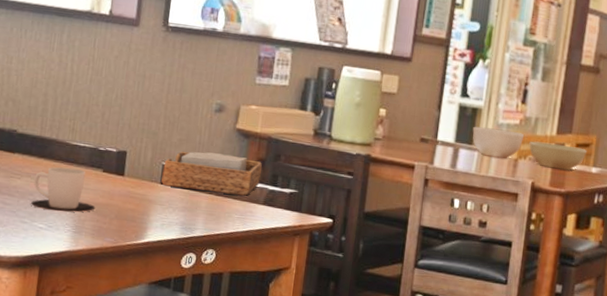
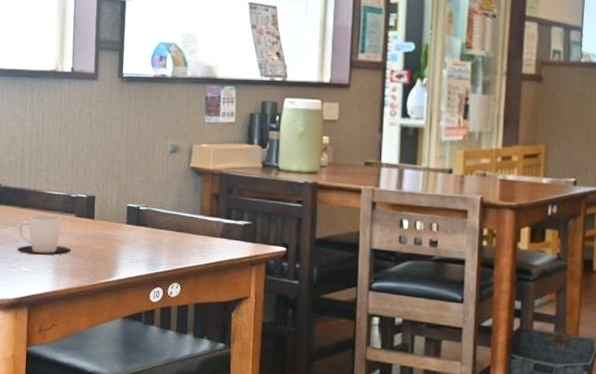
napkin holder: present [161,151,262,196] -> none [127,191,217,230]
bowl: present [472,126,525,160] -> none [416,146,469,177]
bowl: present [529,141,587,171] -> none [475,156,536,184]

